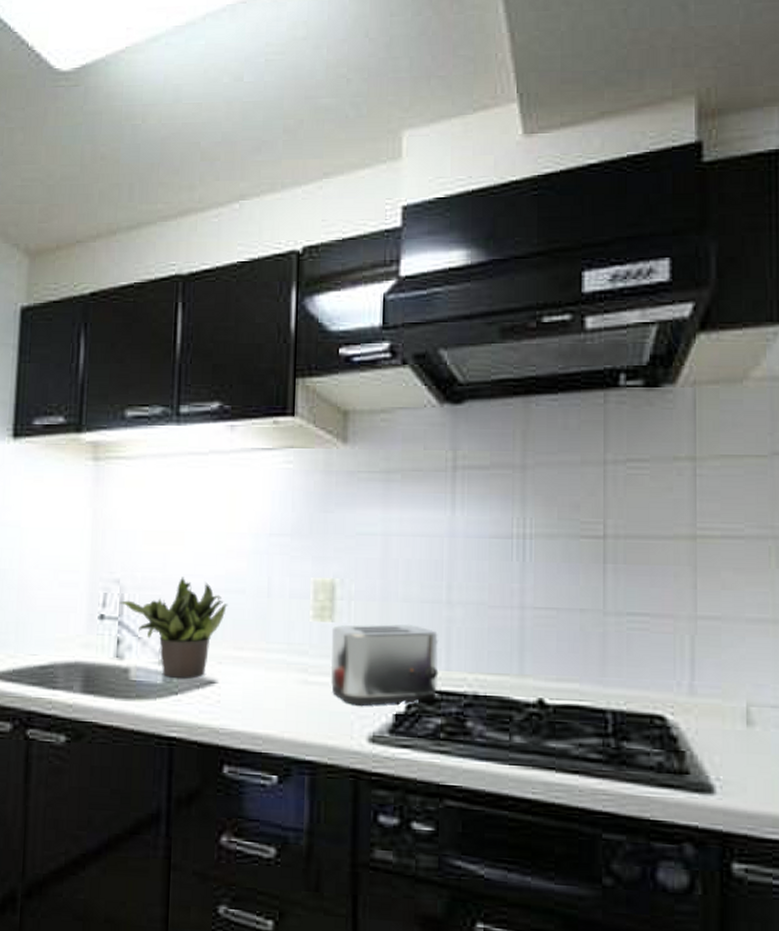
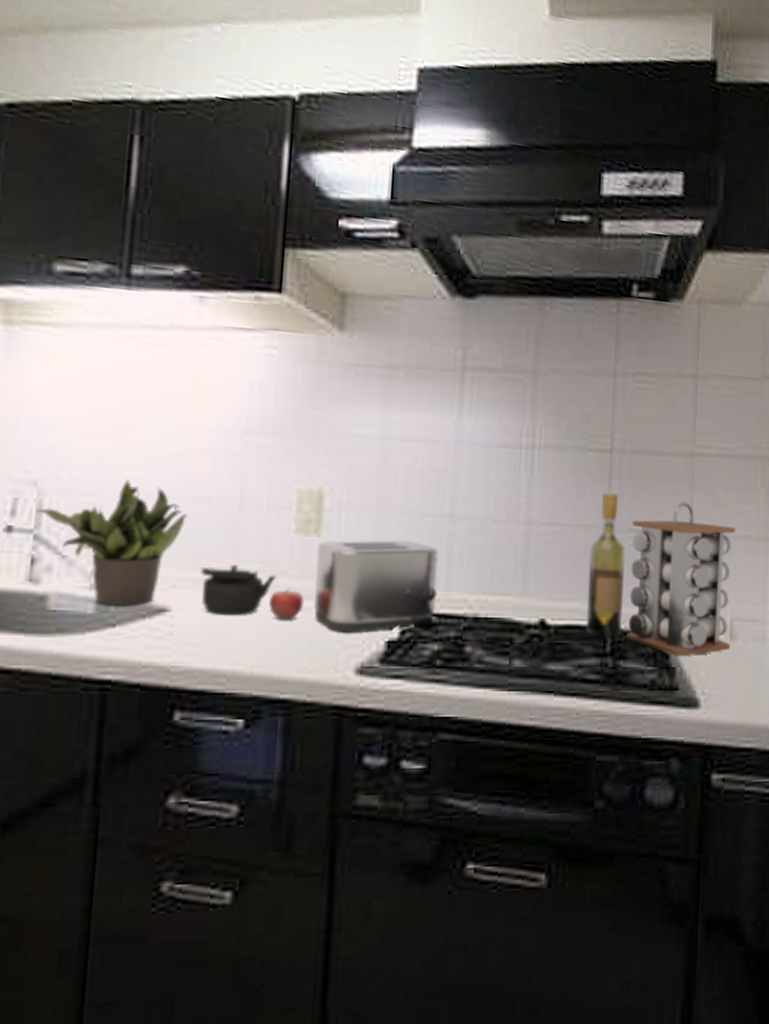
kettle: none [240,644,299,688] -> present [201,564,276,615]
fruit: none [294,667,323,692] -> present [269,589,305,619]
bottle: none [585,578,623,720] -> present [585,493,625,639]
spice rack: none [629,585,748,741] -> present [626,502,736,657]

